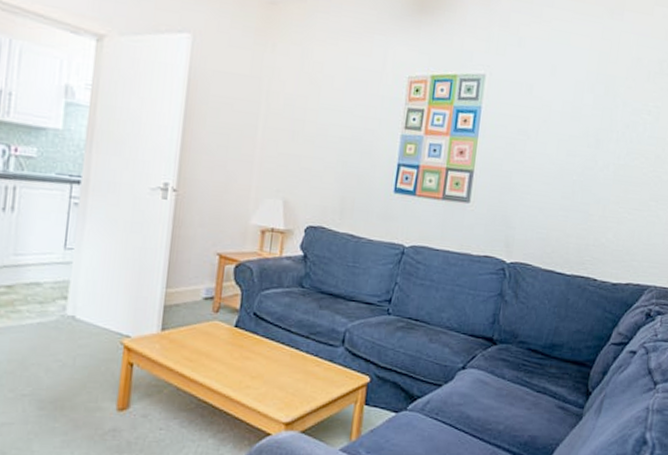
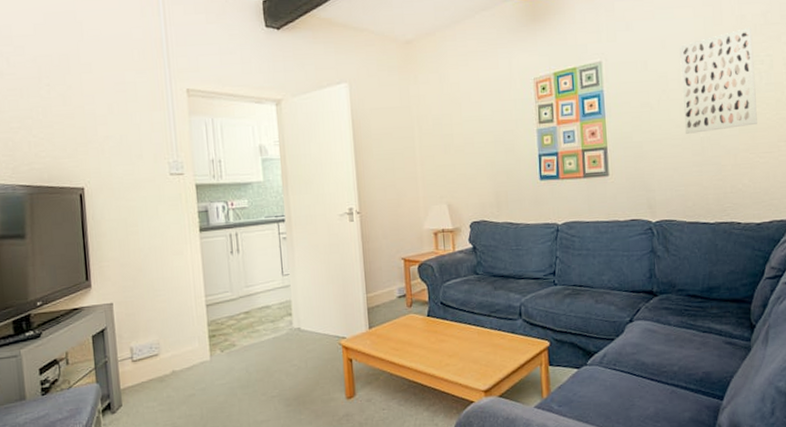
wall art: none [558,72,646,178] -> present [679,27,757,134]

